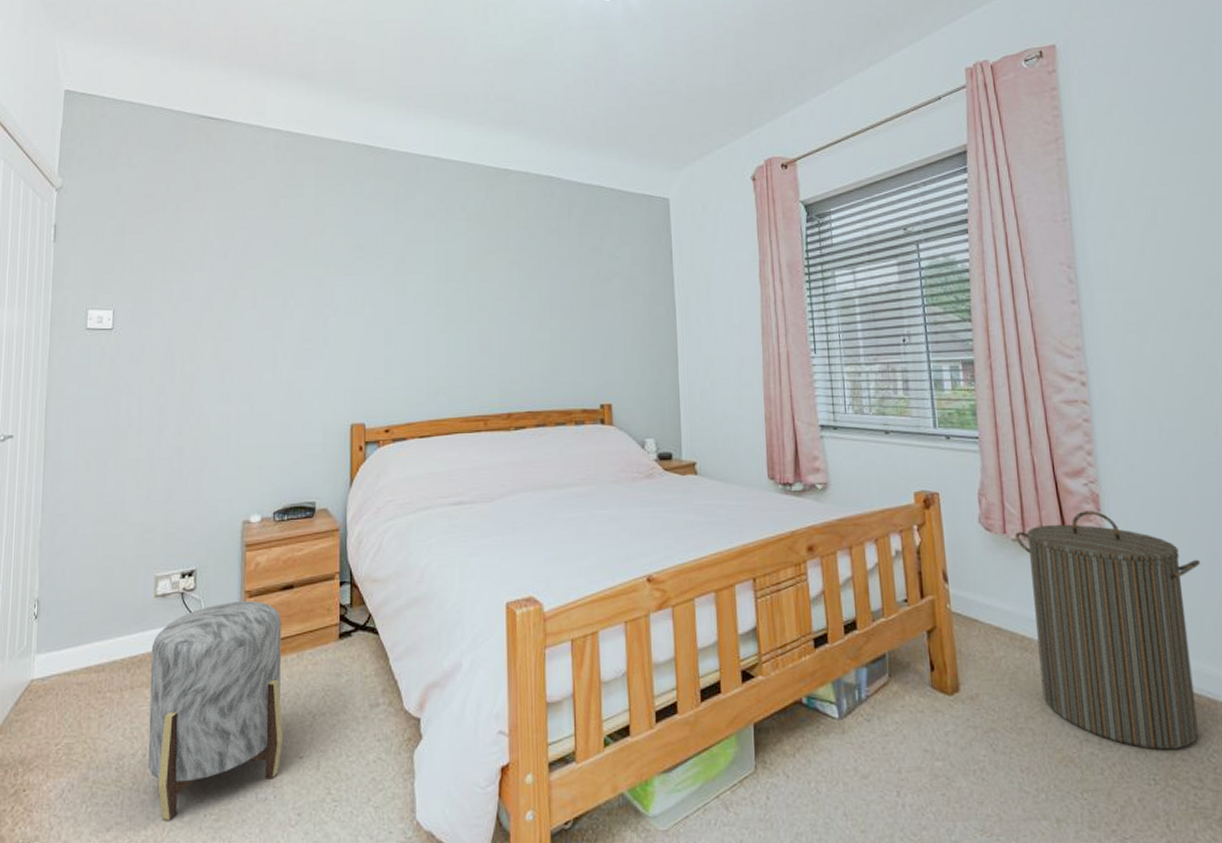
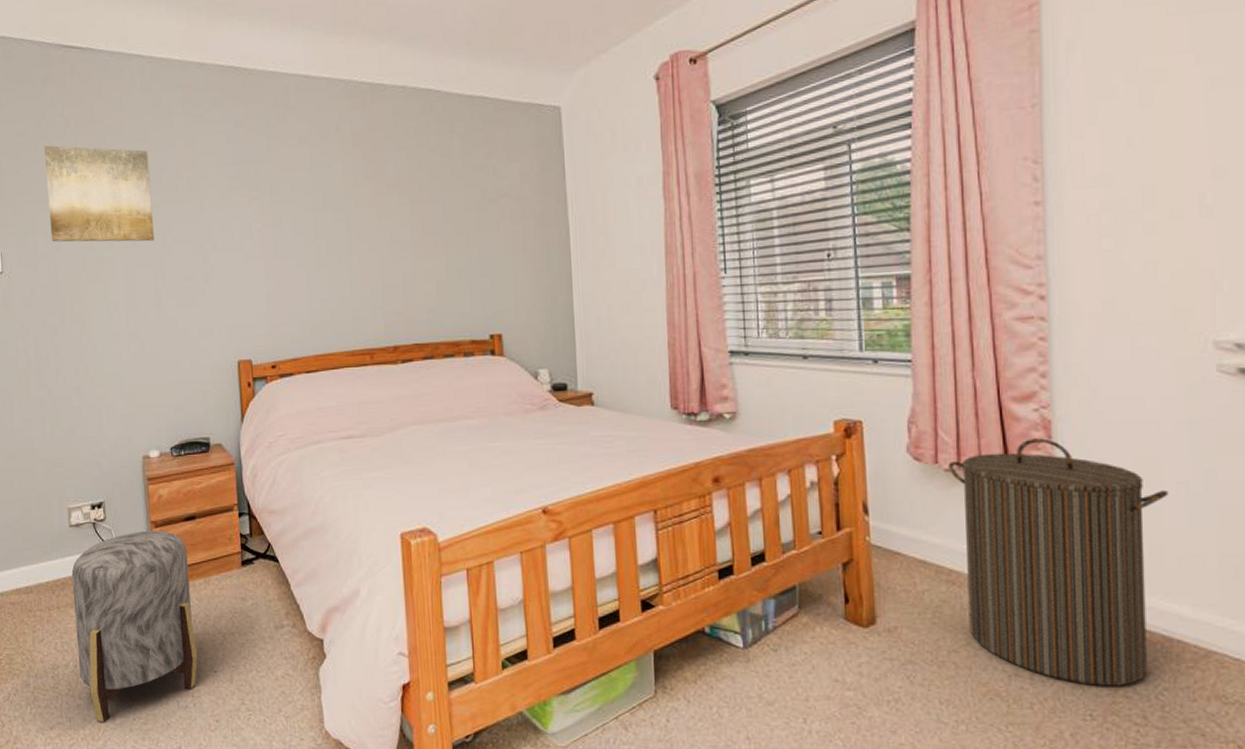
wall art: none [169,207,277,304] -> present [44,145,154,242]

